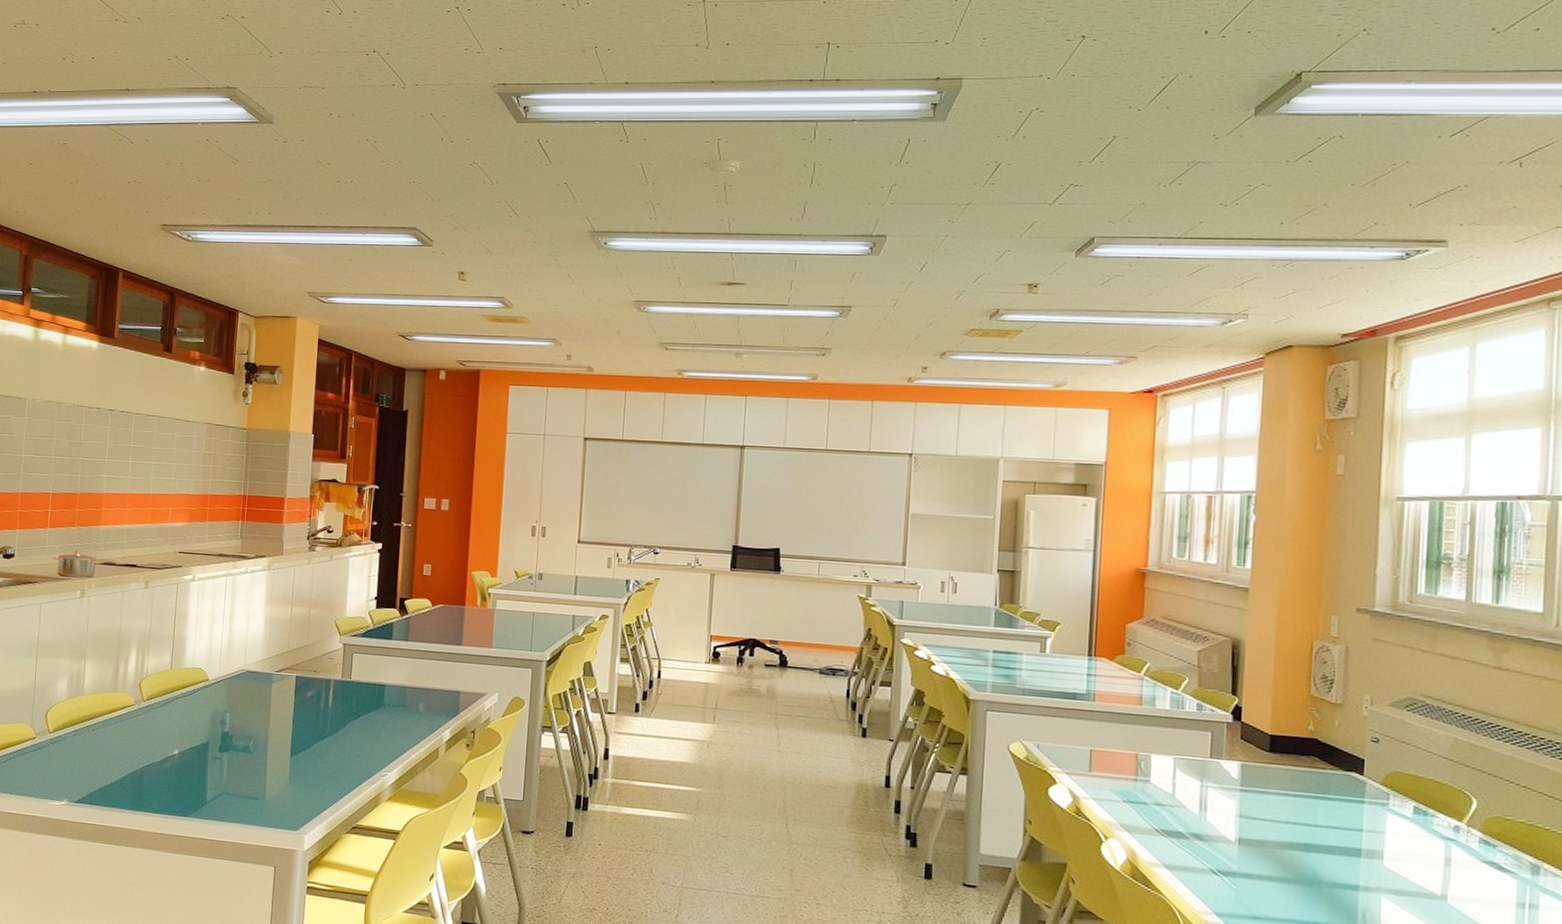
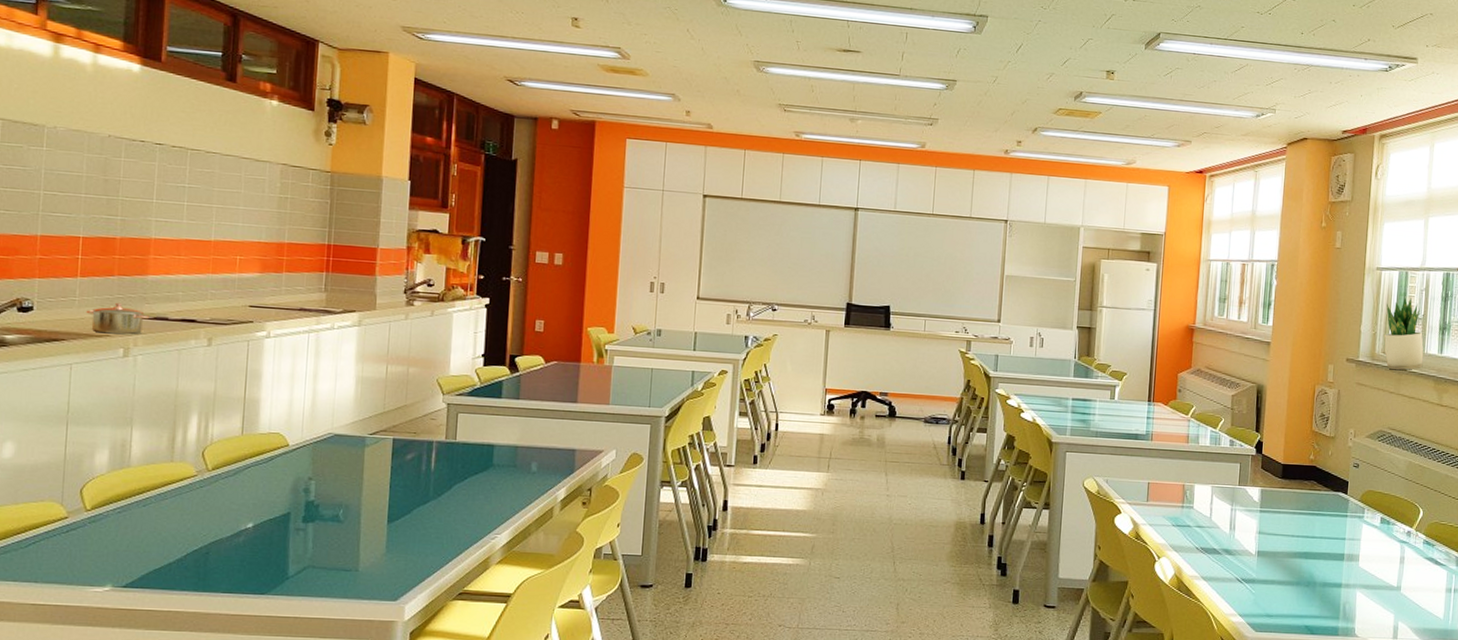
planter: none [1411,533,1471,624] -> present [1384,297,1424,371]

